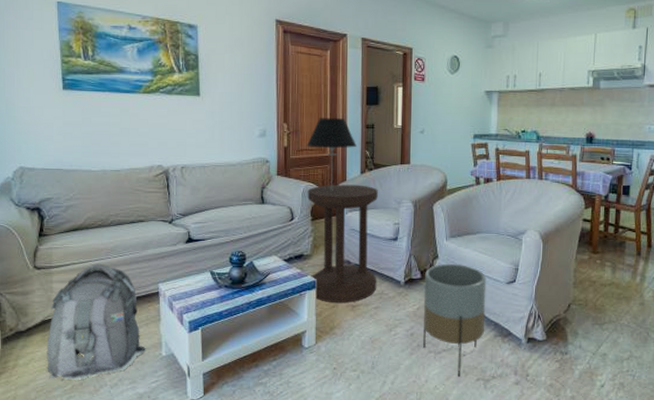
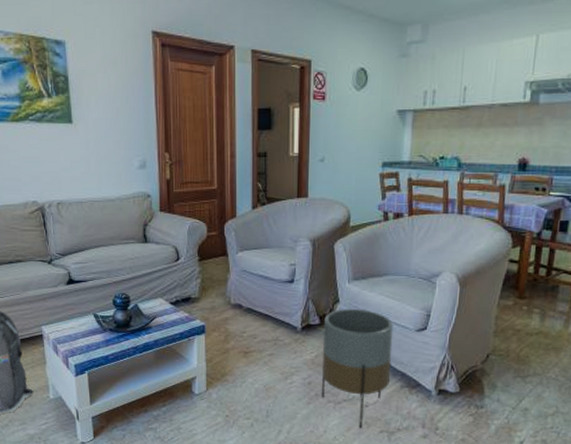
table lamp: present [307,118,356,191] -> none [192,146,247,228]
side table: present [307,184,378,303] -> none [193,221,272,349]

